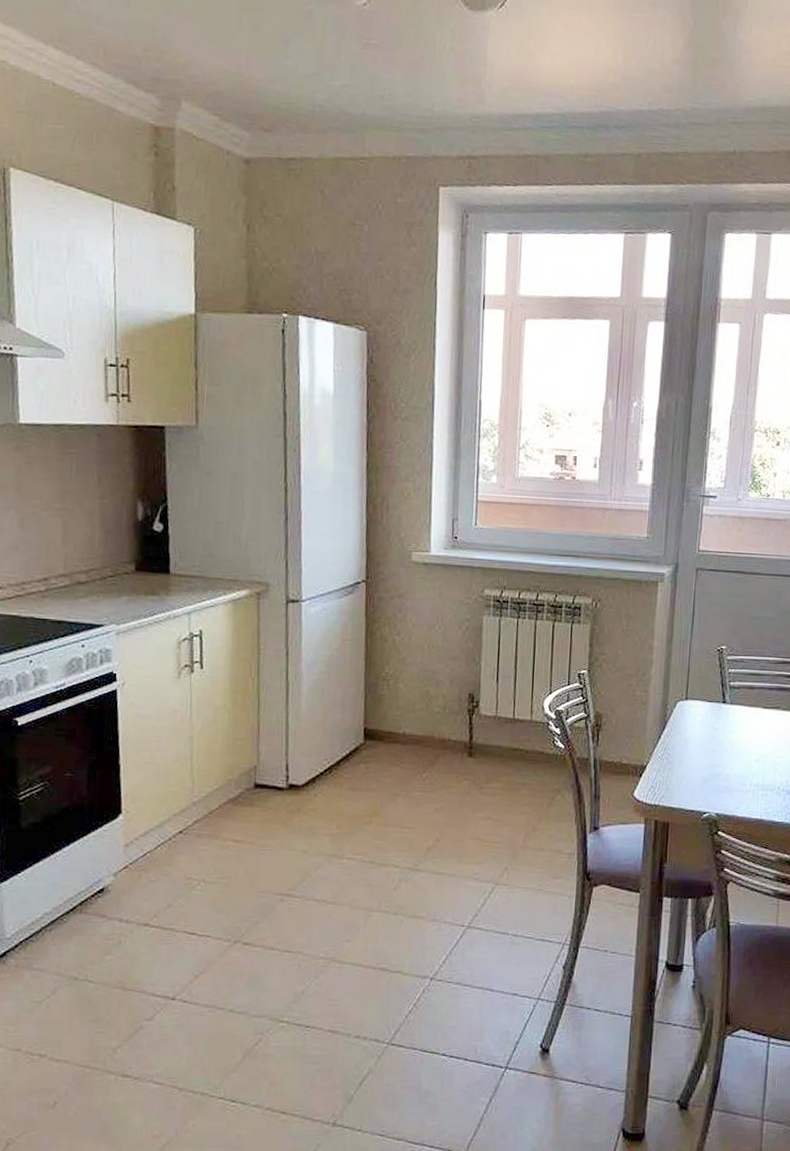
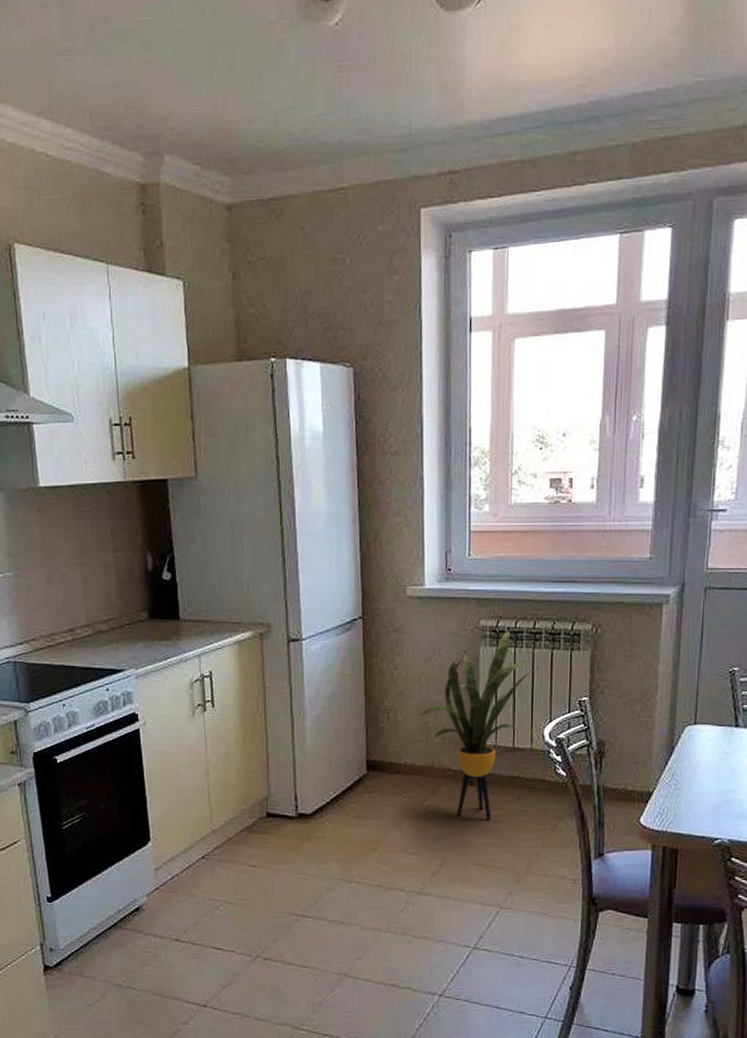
house plant: none [420,601,545,792] -> present [419,630,543,819]

